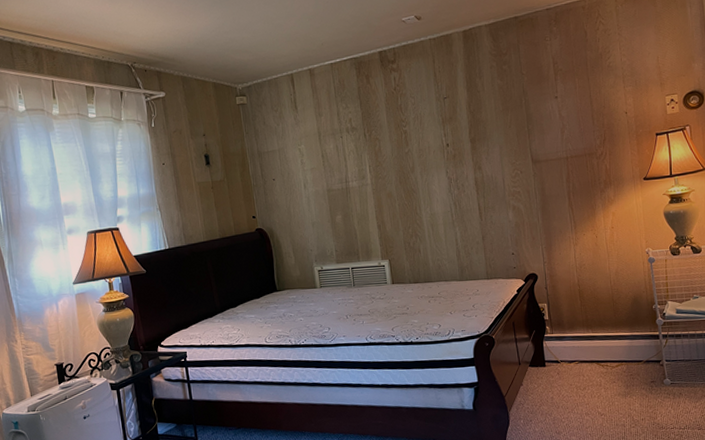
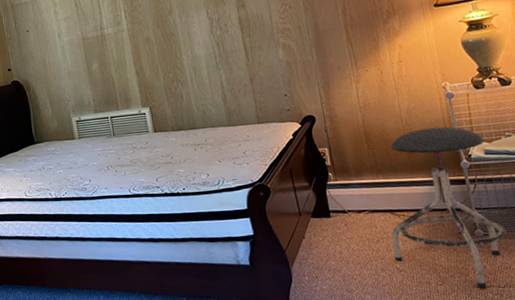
stool: none [596,288,689,430] -> present [391,126,507,289]

